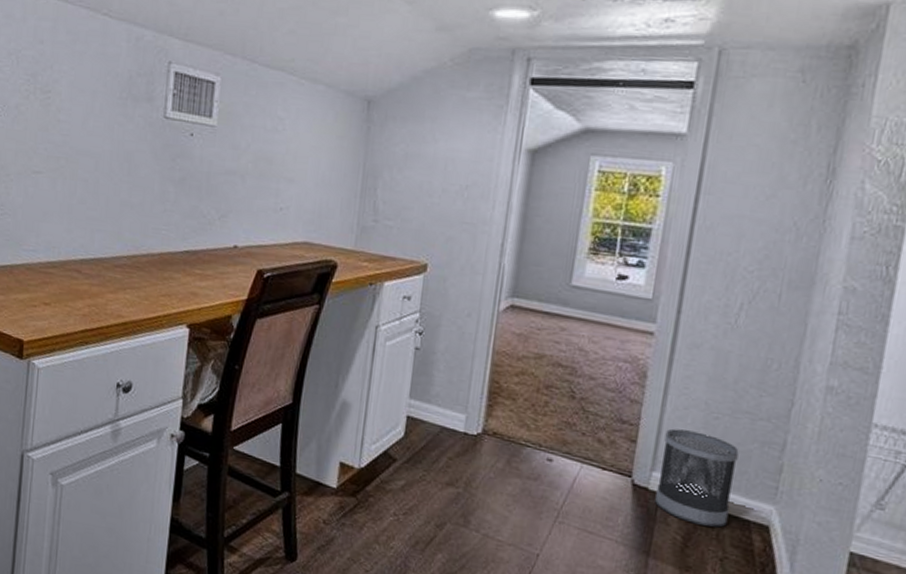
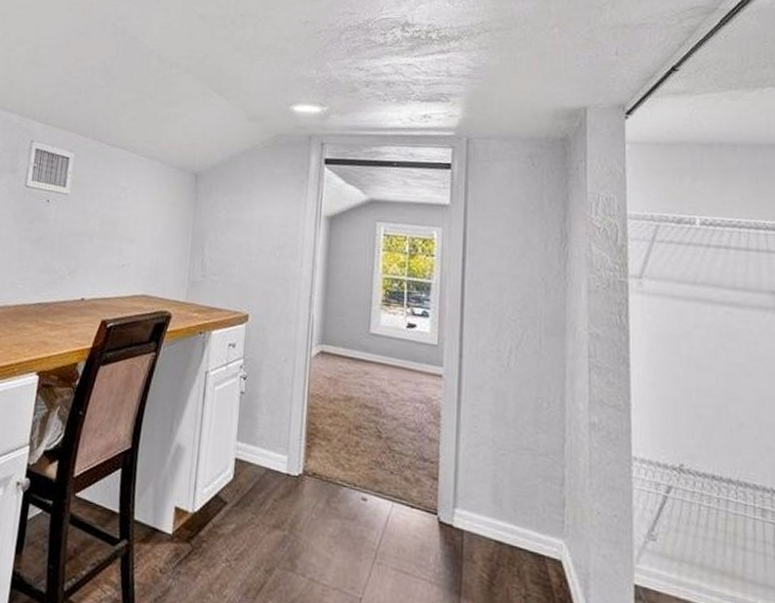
wastebasket: present [655,428,739,528] -> none [460,465,526,564]

